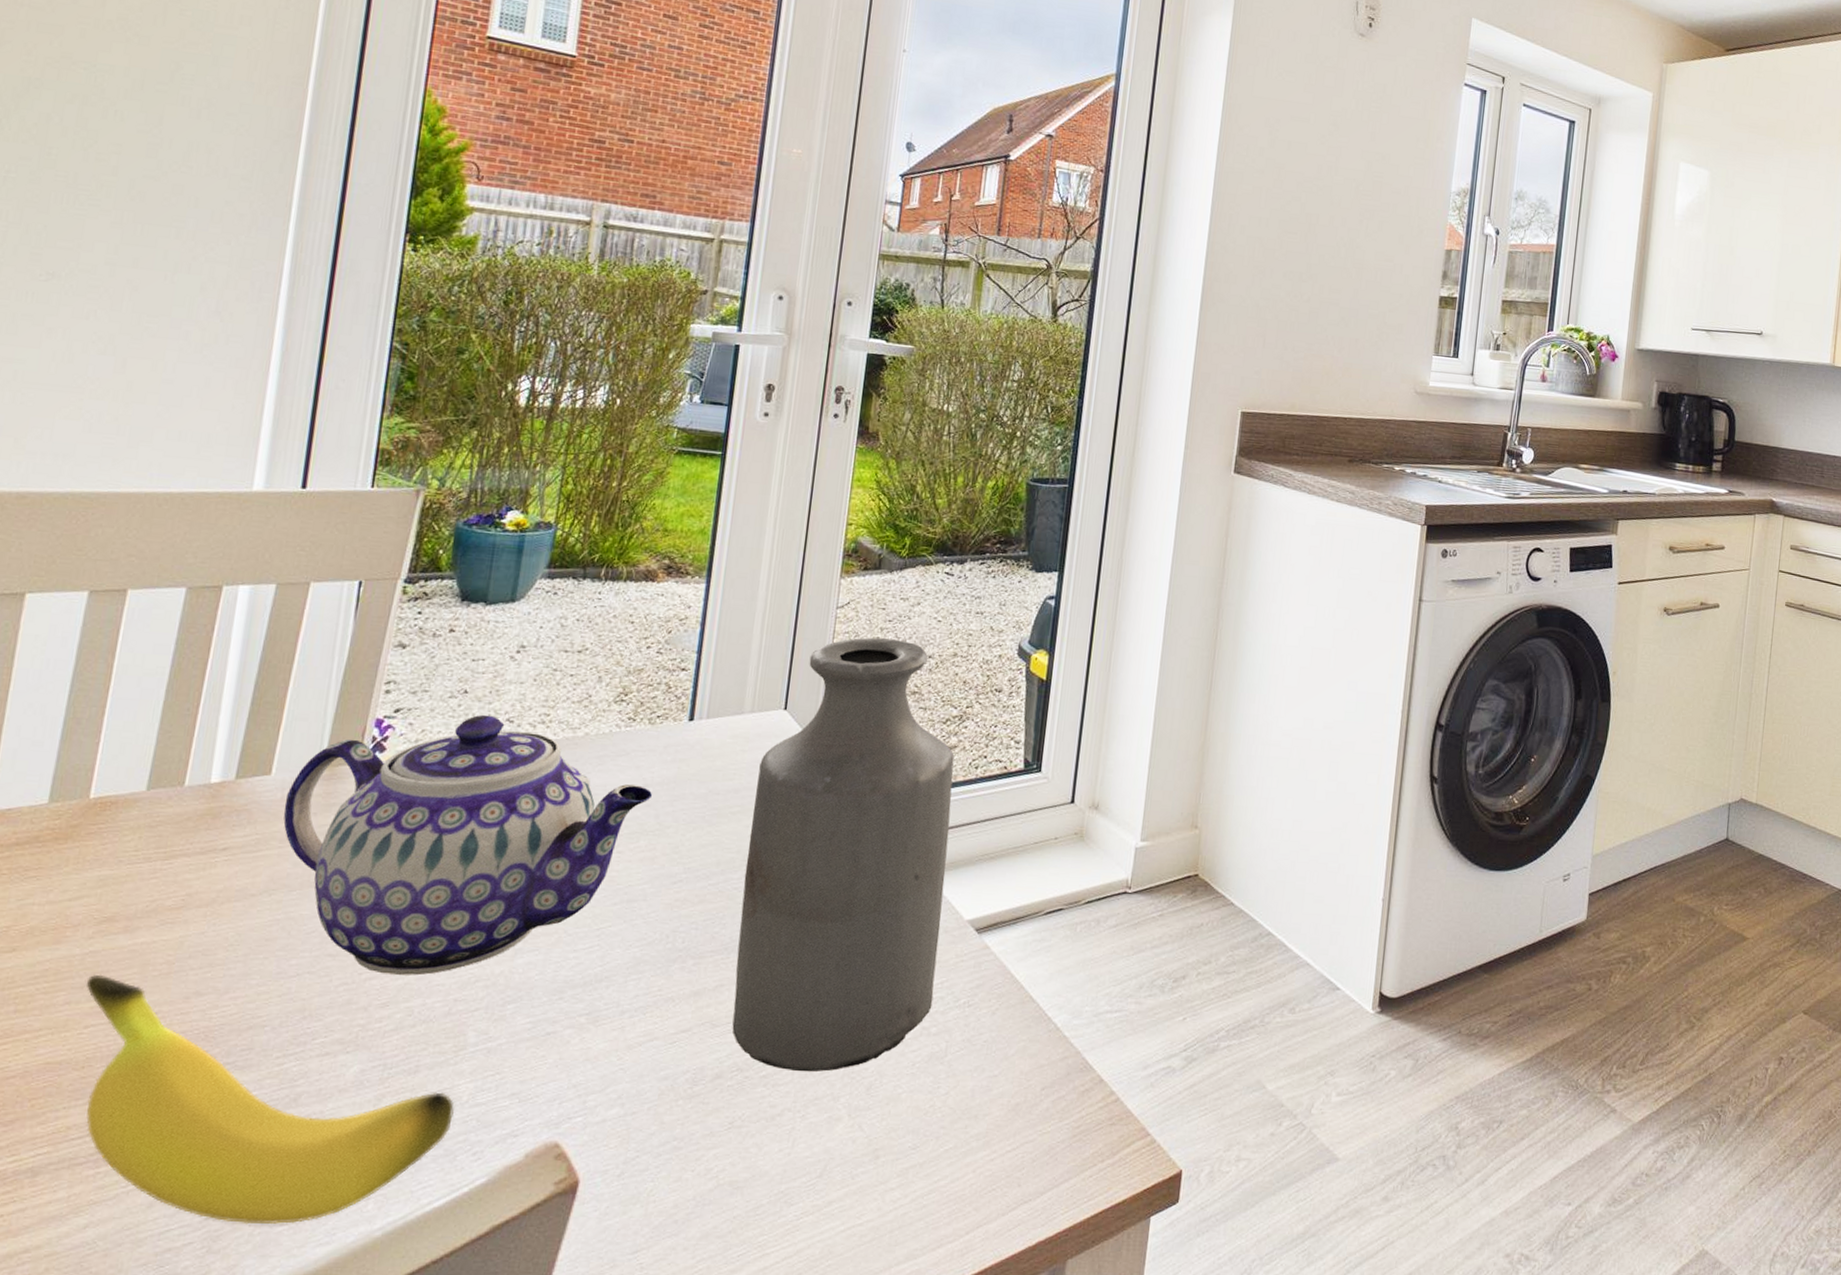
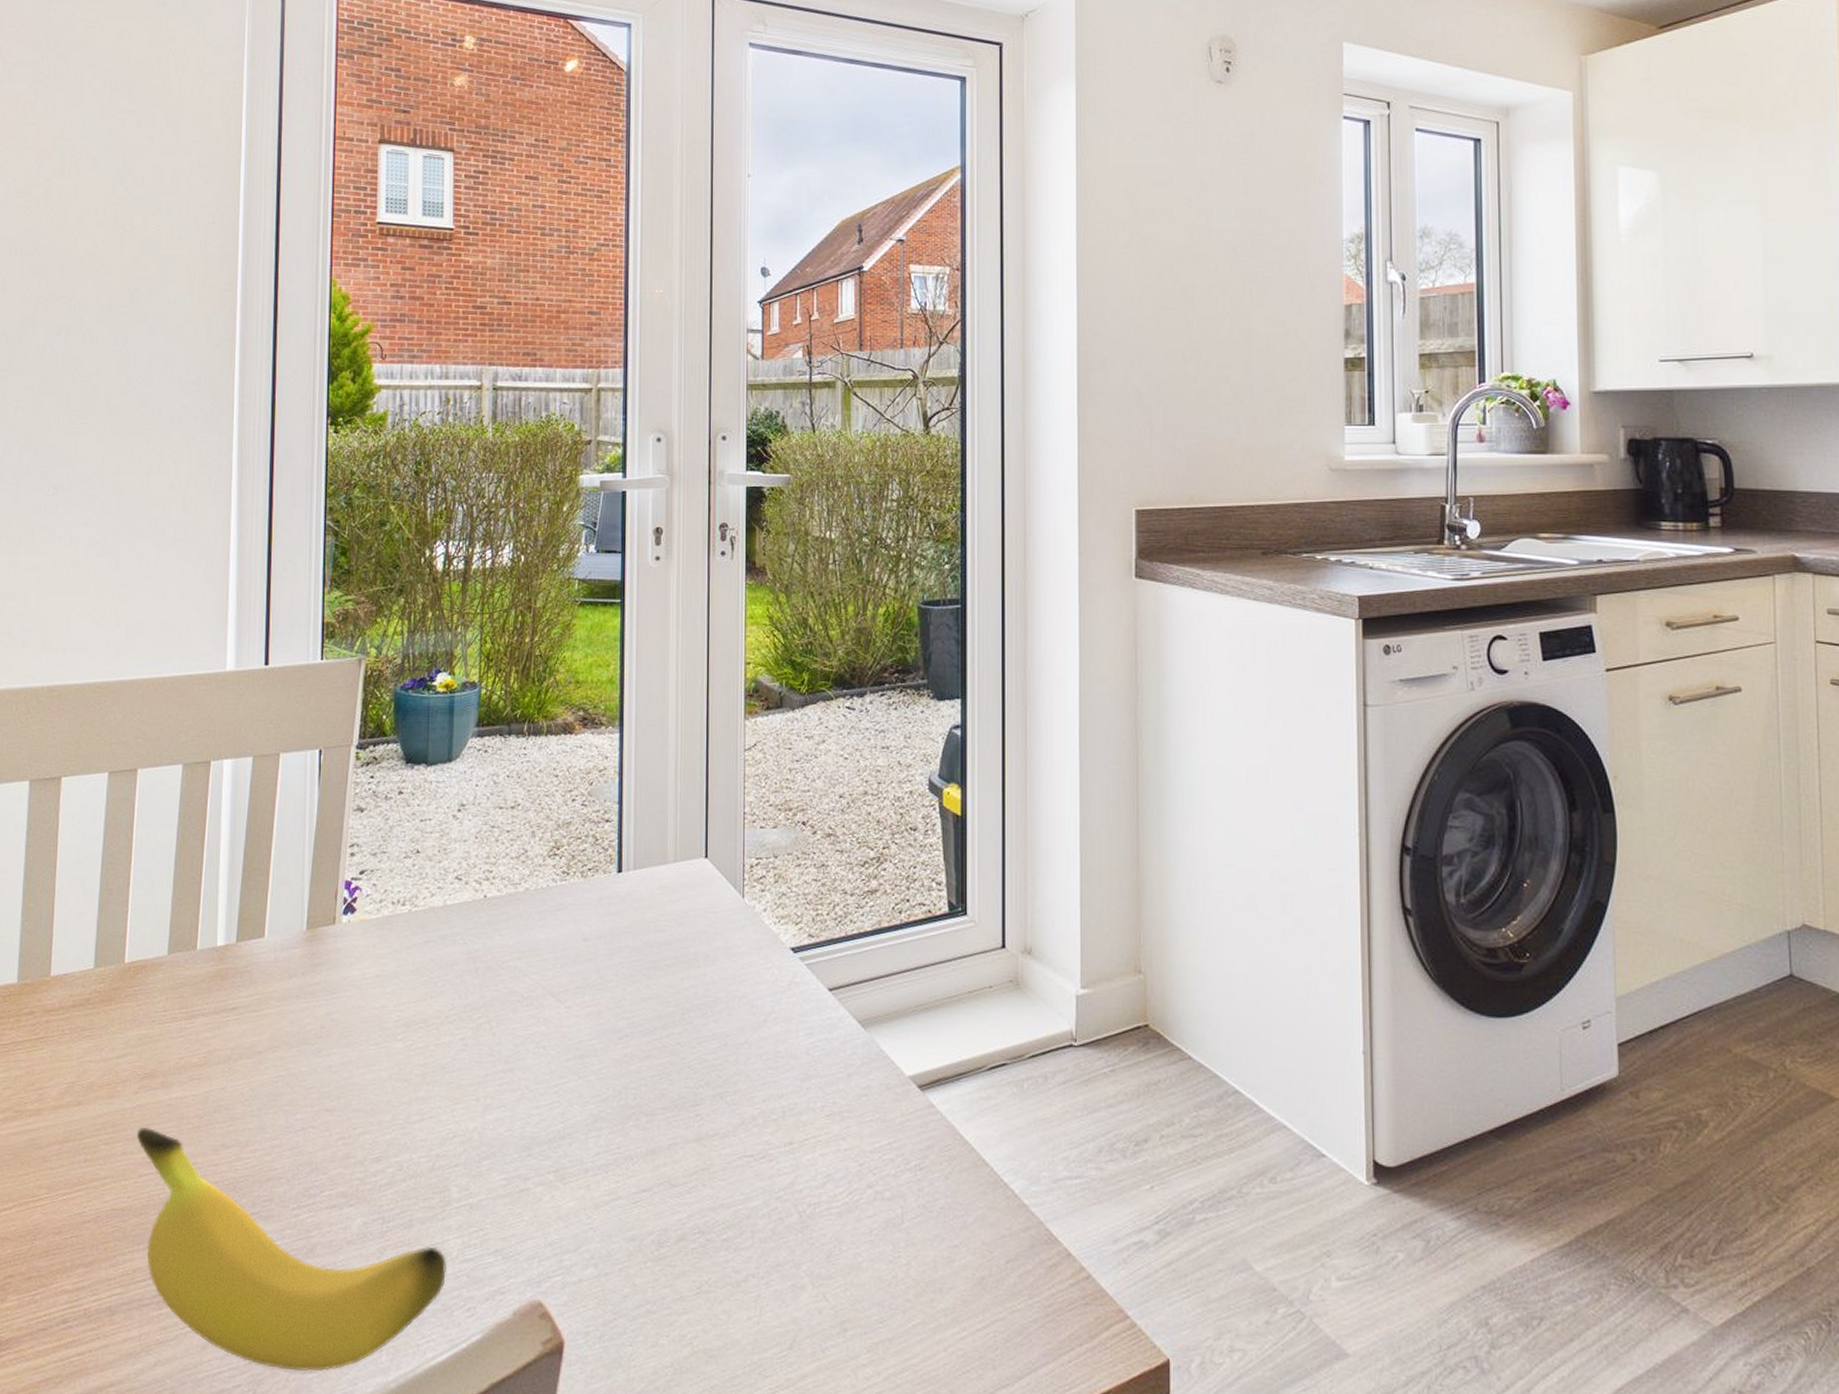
teapot: present [283,714,653,976] -> none [277,873,592,1131]
bottle: present [732,637,955,1072] -> none [685,779,883,1237]

